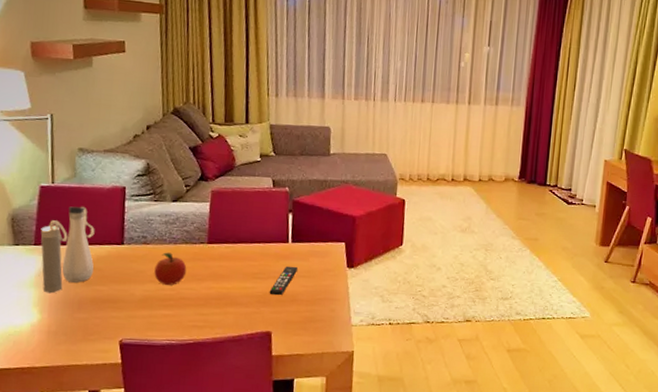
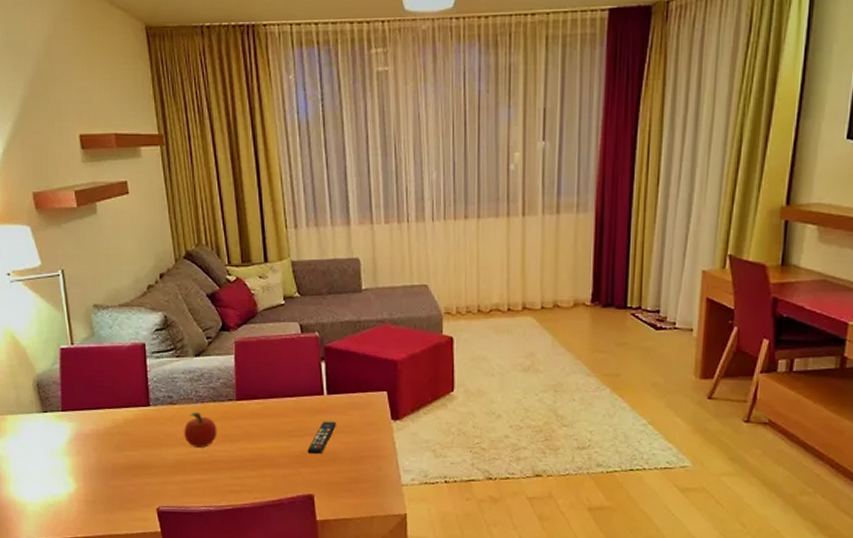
water bottle: present [40,206,95,294] -> none [66,367,122,461]

